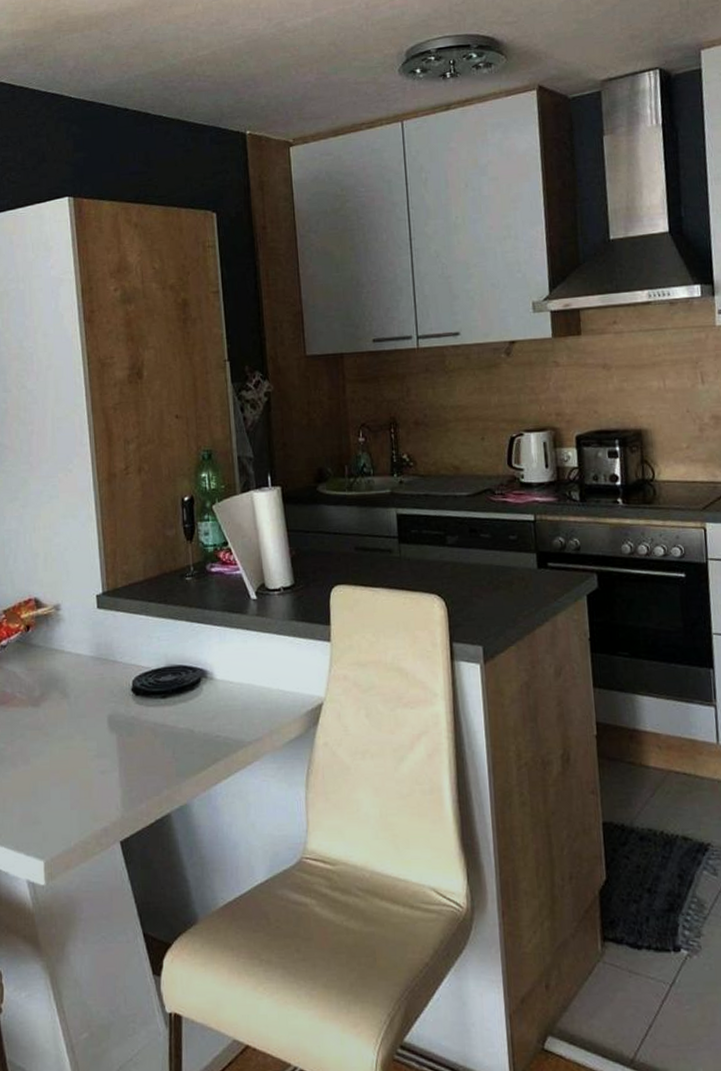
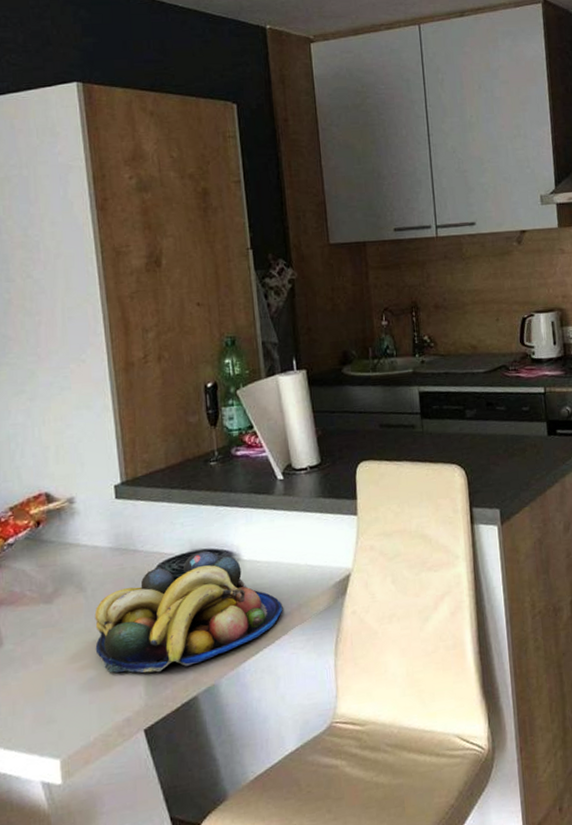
fruit bowl: none [77,667,255,786] -> present [94,551,283,673]

